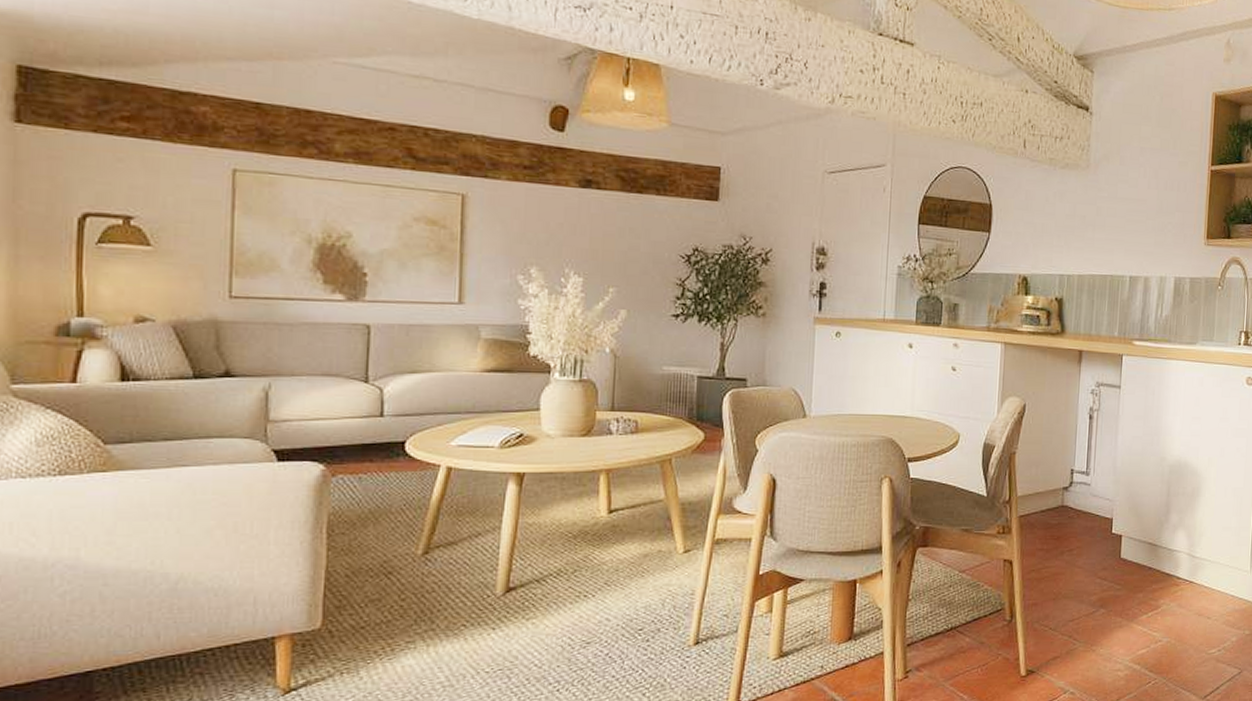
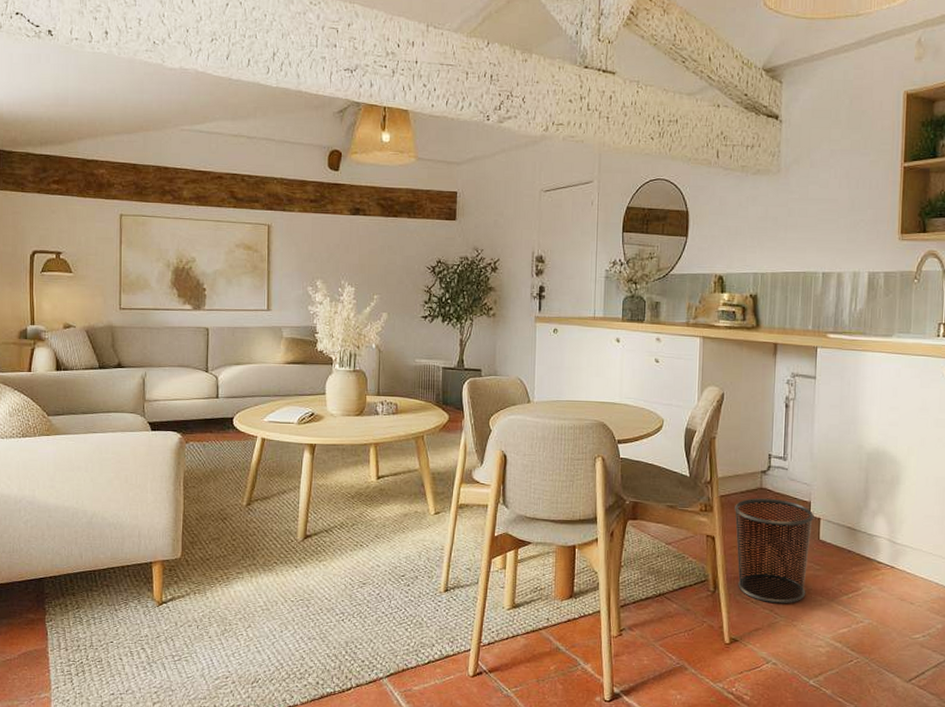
waste bin: none [1033,516,1116,629] -> present [734,498,814,604]

